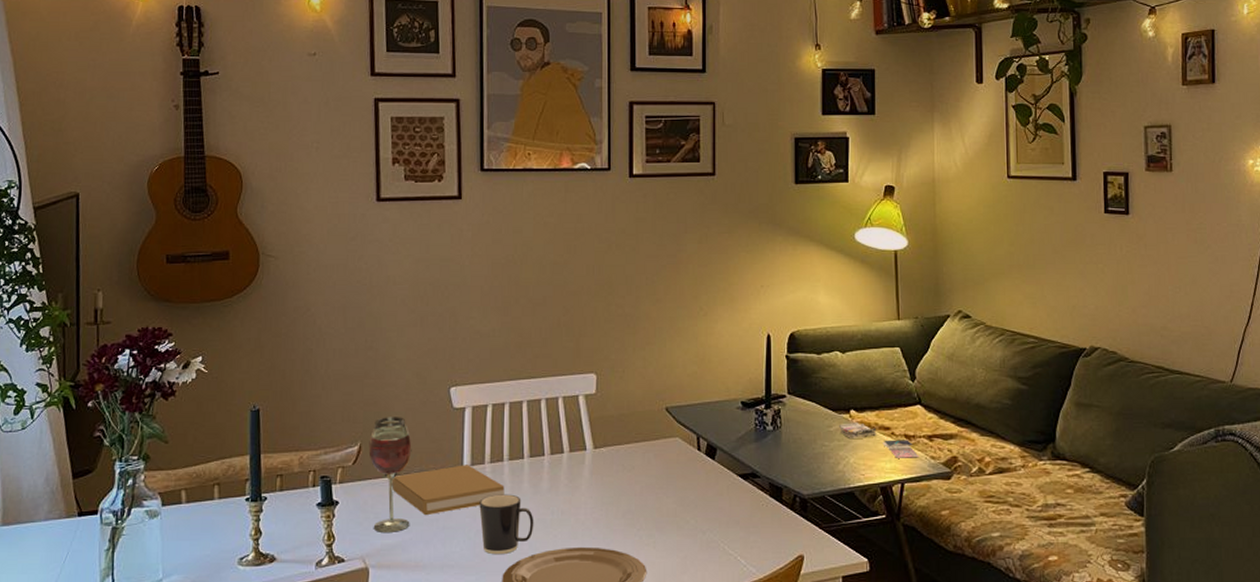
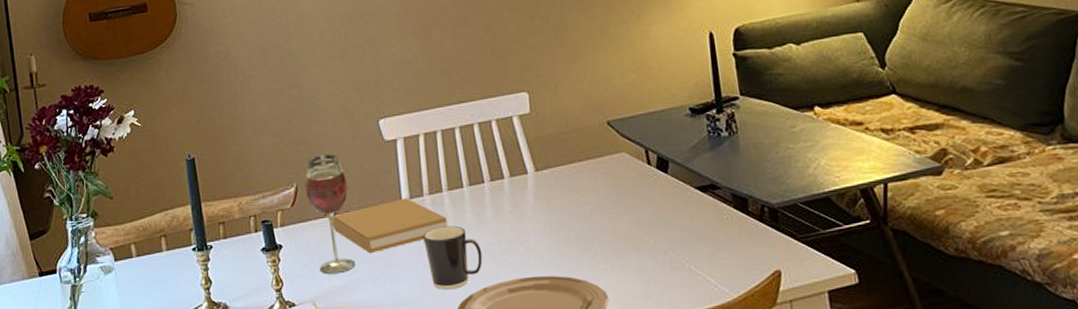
magazine: present [838,422,919,458] -> none [802,120,901,156]

